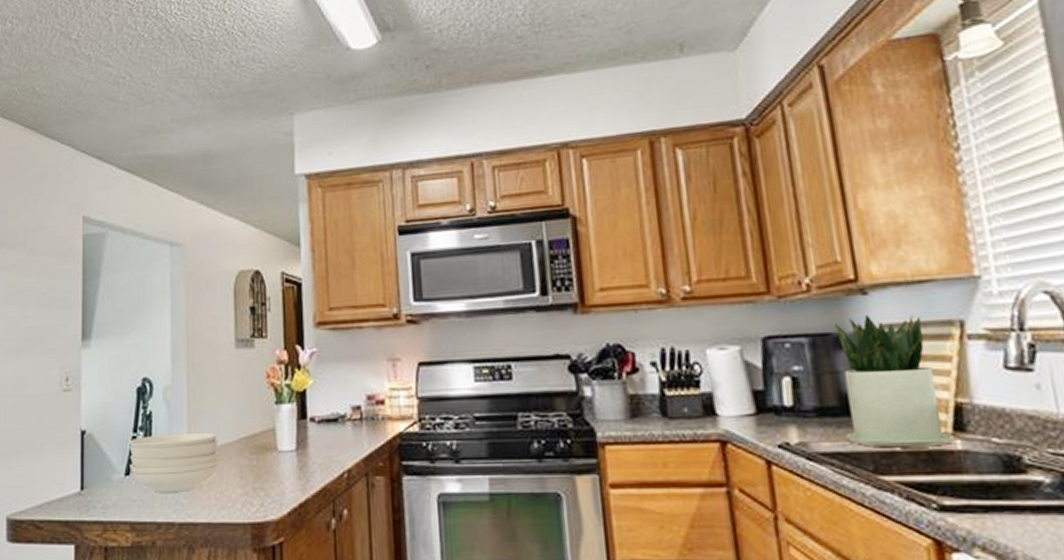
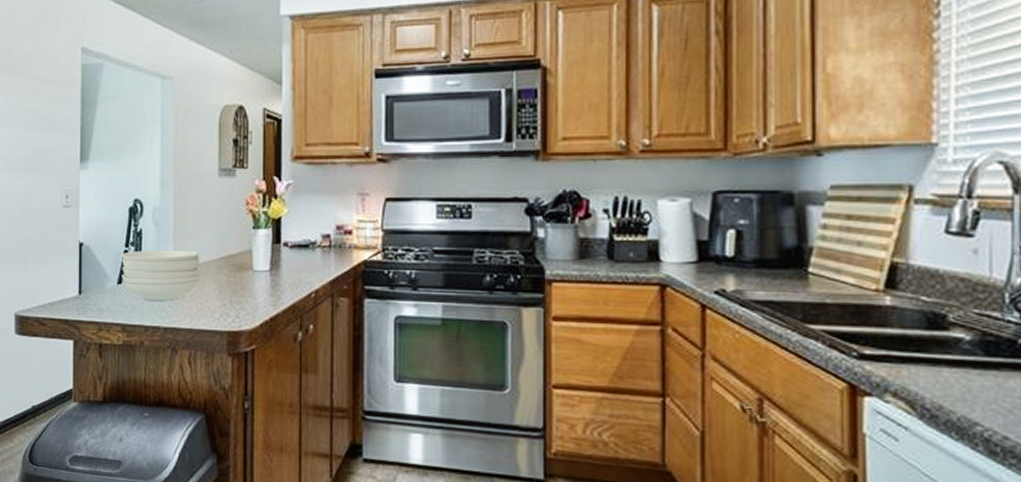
planter: present [835,315,954,448] -> none [778,176,884,301]

